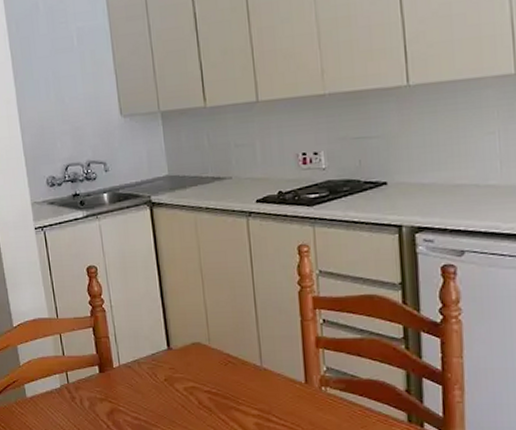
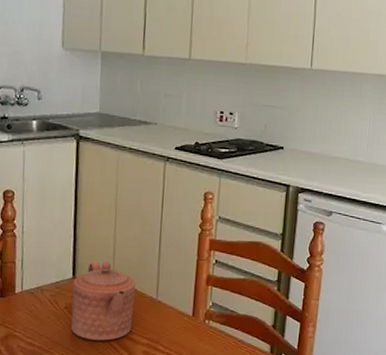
teapot: none [169,330,239,413] -> present [71,261,136,341]

